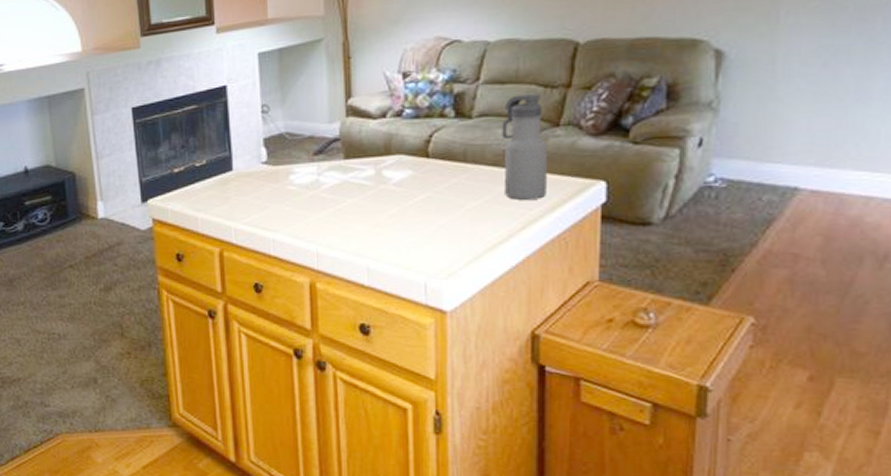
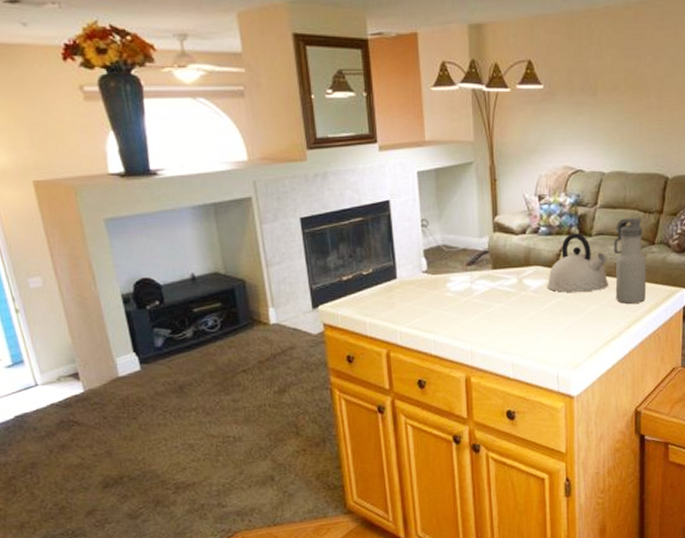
kettle: none [412,114,495,187] -> present [547,233,609,293]

